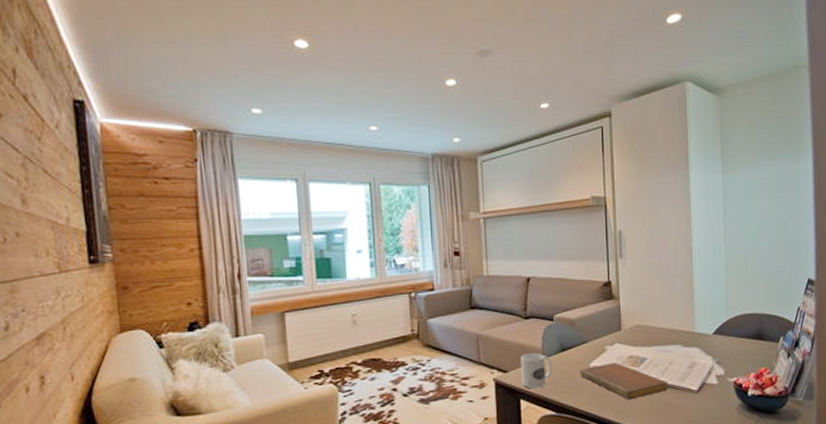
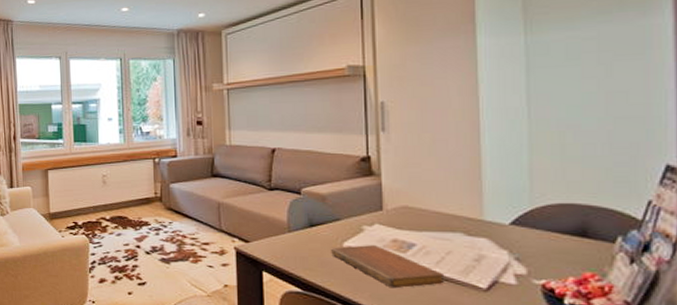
mug: present [521,353,552,389] -> none [264,226,298,263]

